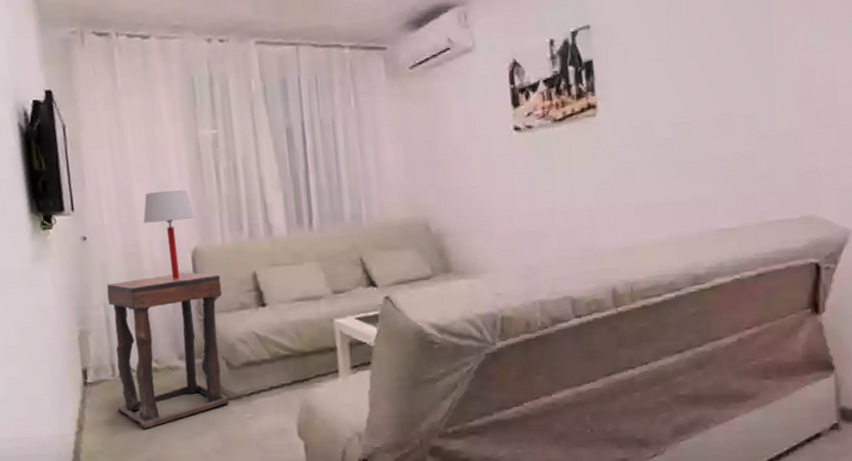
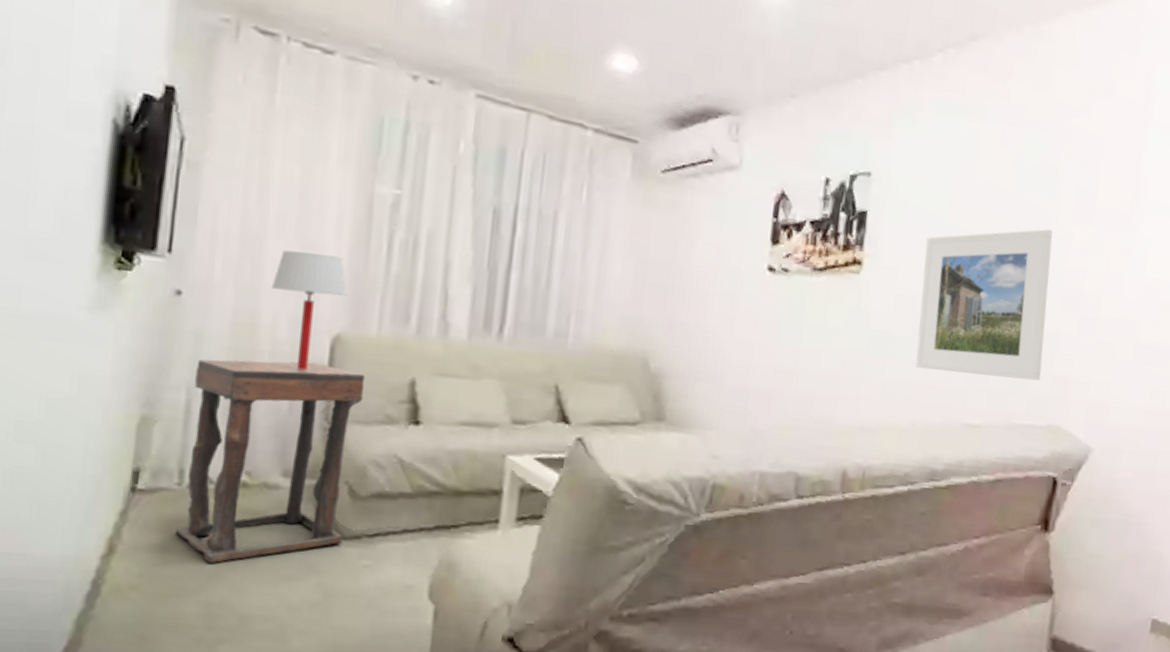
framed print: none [652,36,787,189] -> present [915,228,1053,381]

